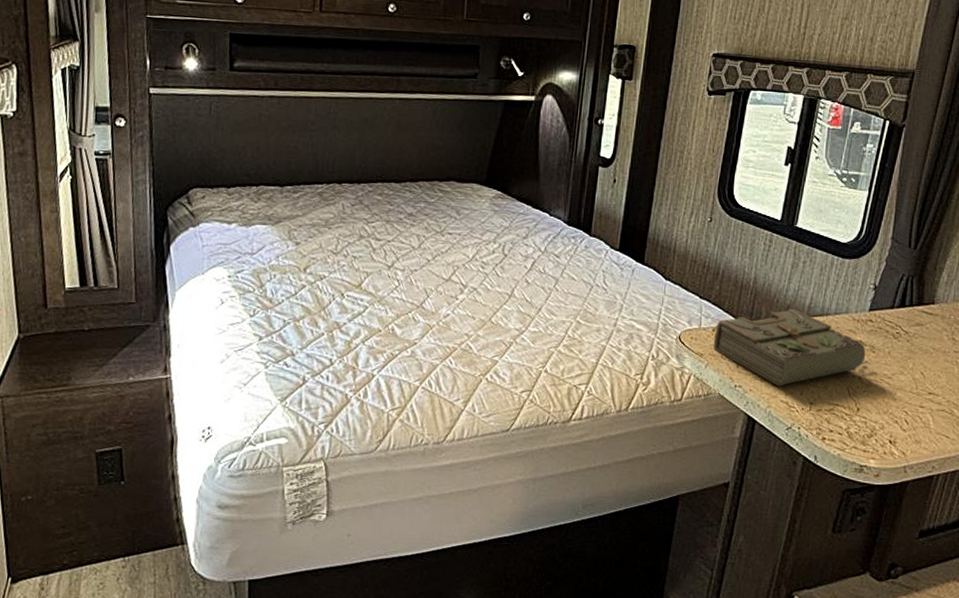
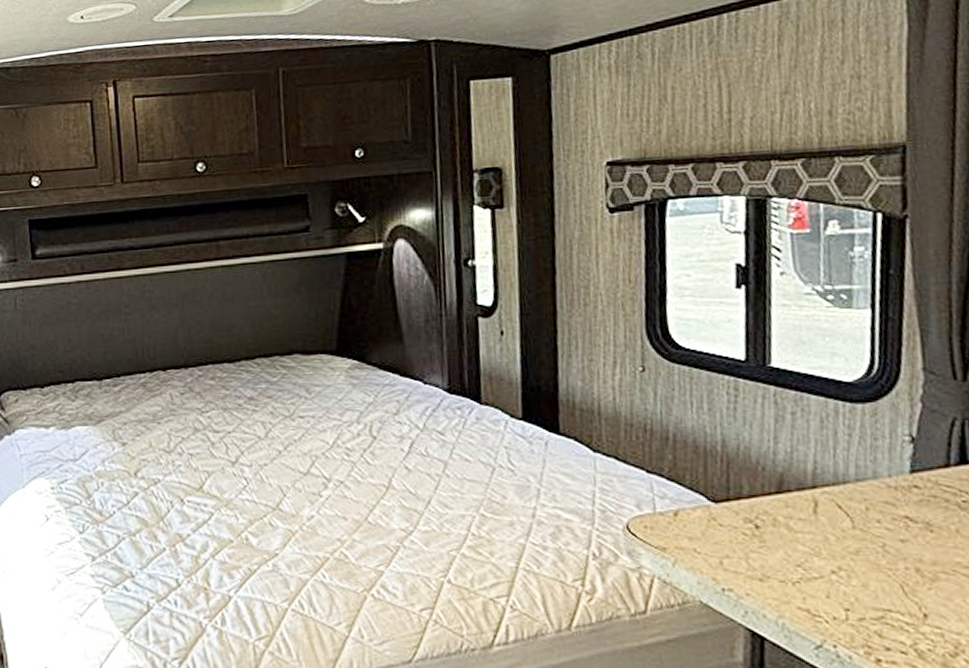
diary: present [713,309,871,387] -> none [677,478,931,588]

